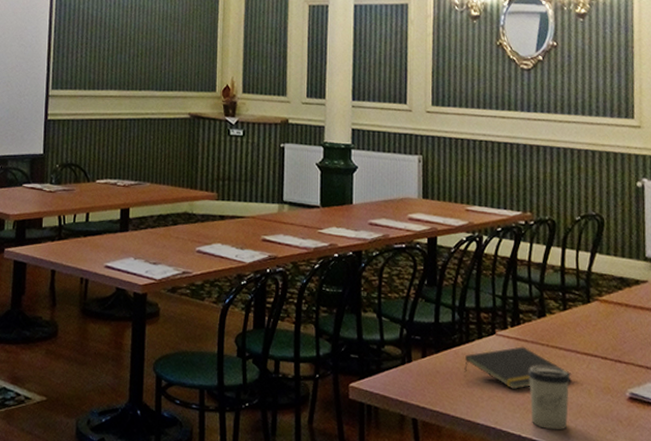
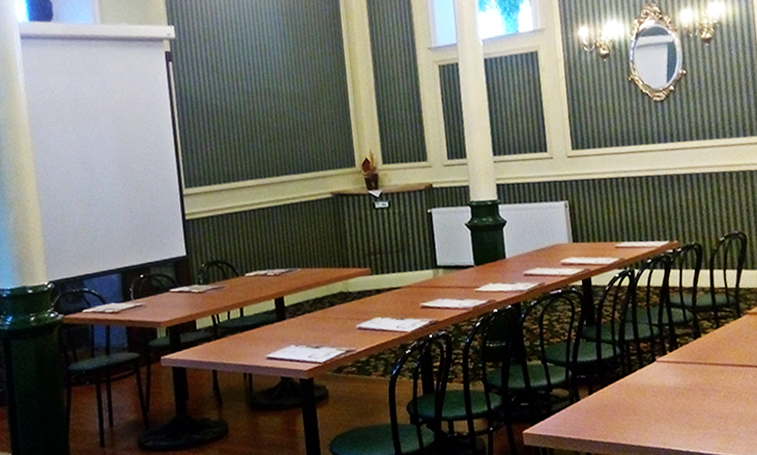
notepad: present [464,346,572,390] -> none [630,368,731,411]
cup: present [528,365,570,430] -> none [690,382,731,441]

